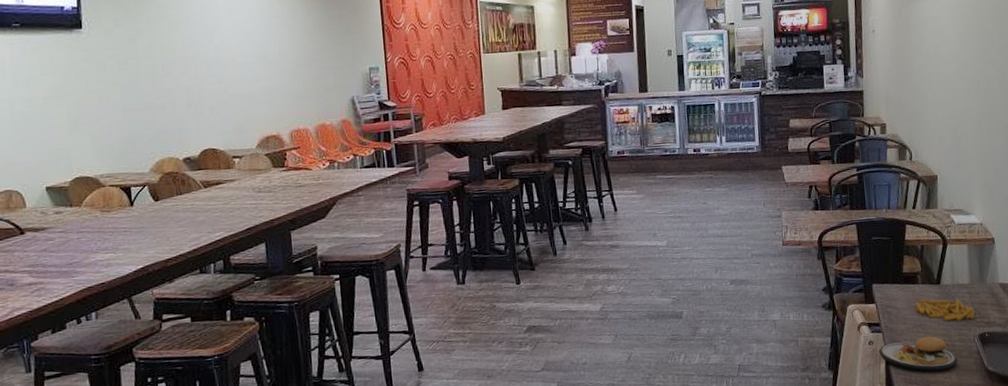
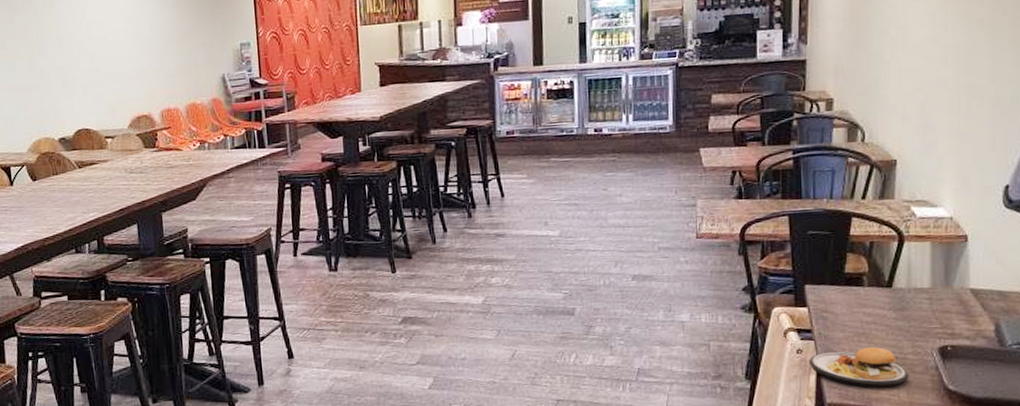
french fries: present [915,298,975,321] -> none [859,304,935,331]

